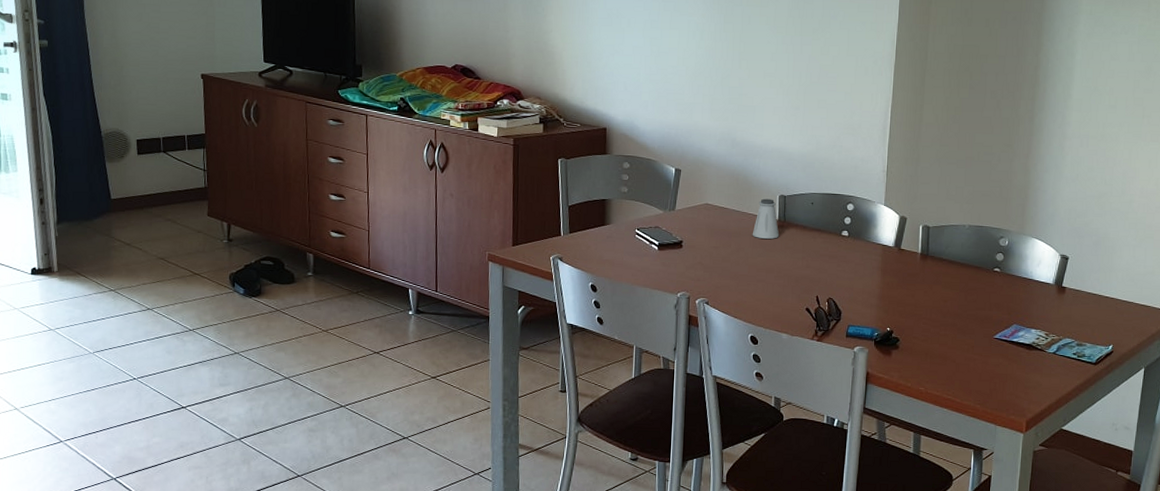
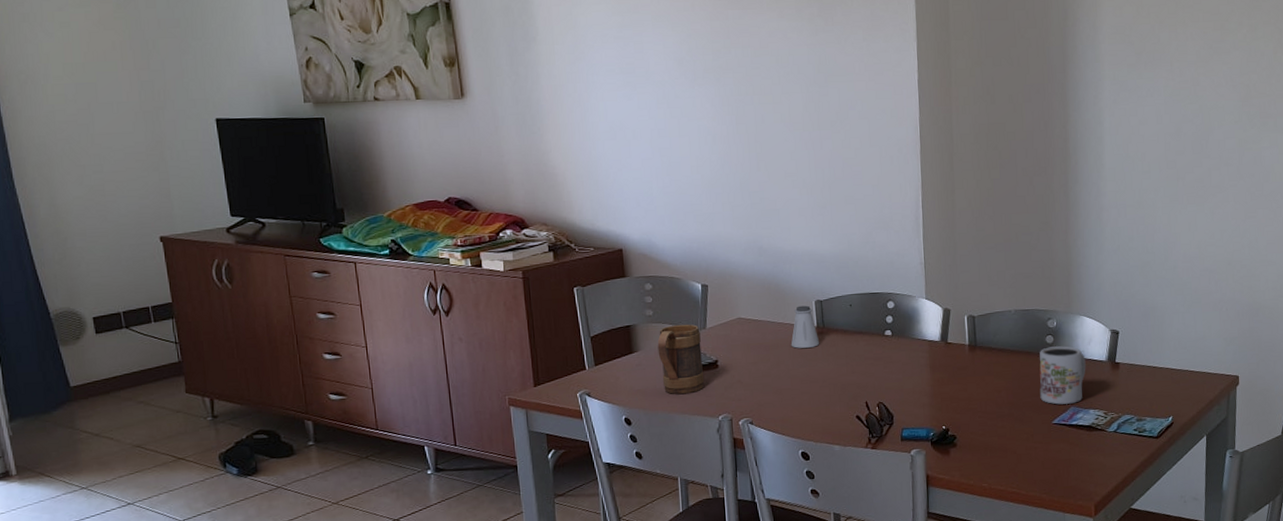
mug: none [628,203,669,268] -> present [657,324,705,394]
mug: none [984,264,1033,321] -> present [1039,346,1086,405]

